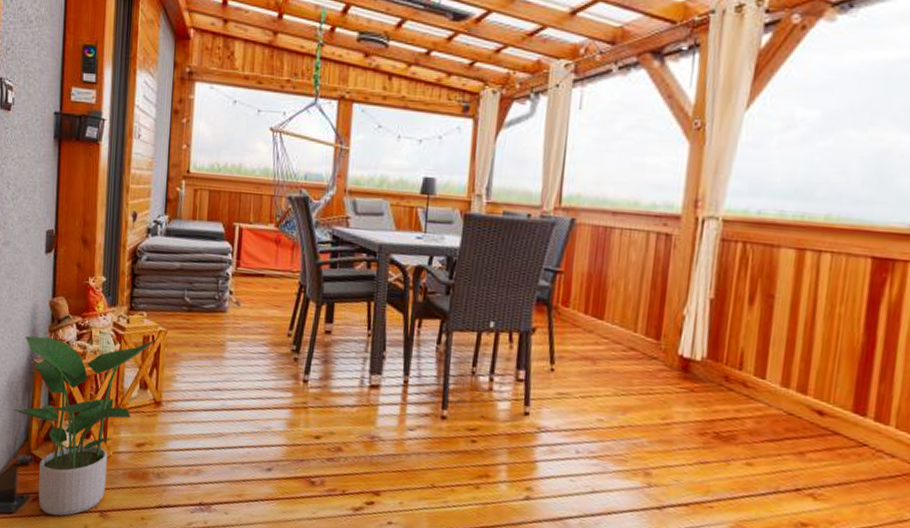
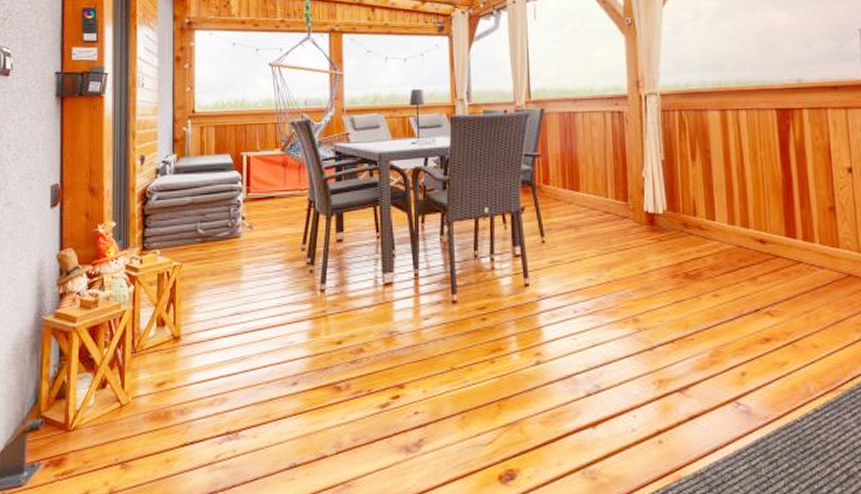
potted plant: present [13,336,156,516] -> none [20,276,171,478]

